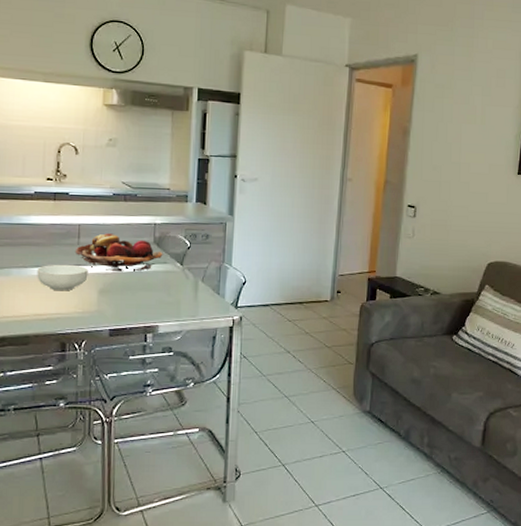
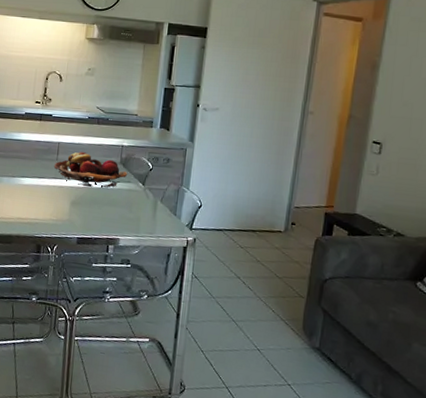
cereal bowl: present [37,264,88,291] -> none [22,176,64,200]

